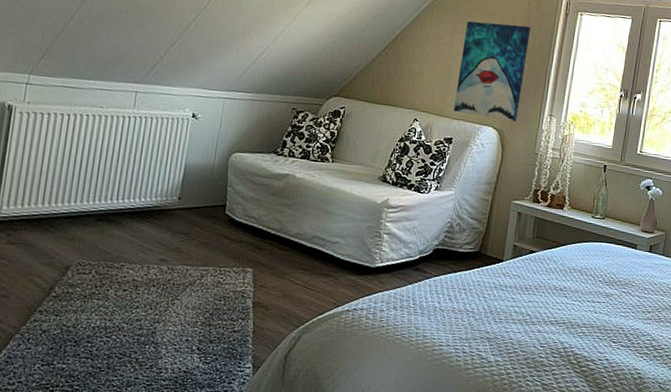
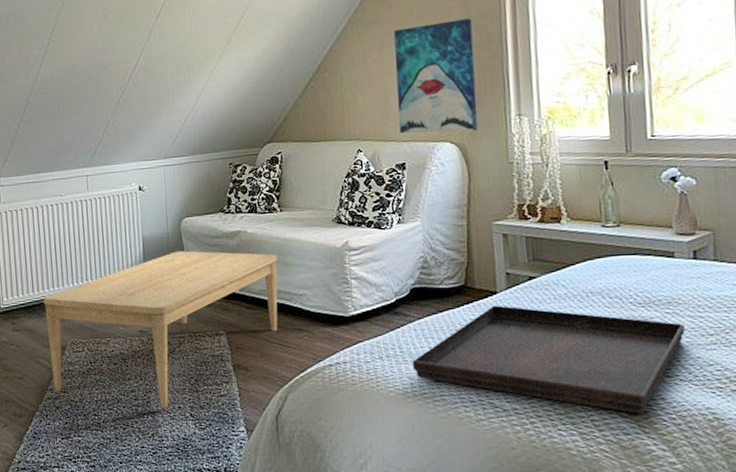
coffee table: none [44,184,320,340] -> present [43,250,278,409]
serving tray: none [421,271,634,371] -> present [413,305,686,414]

